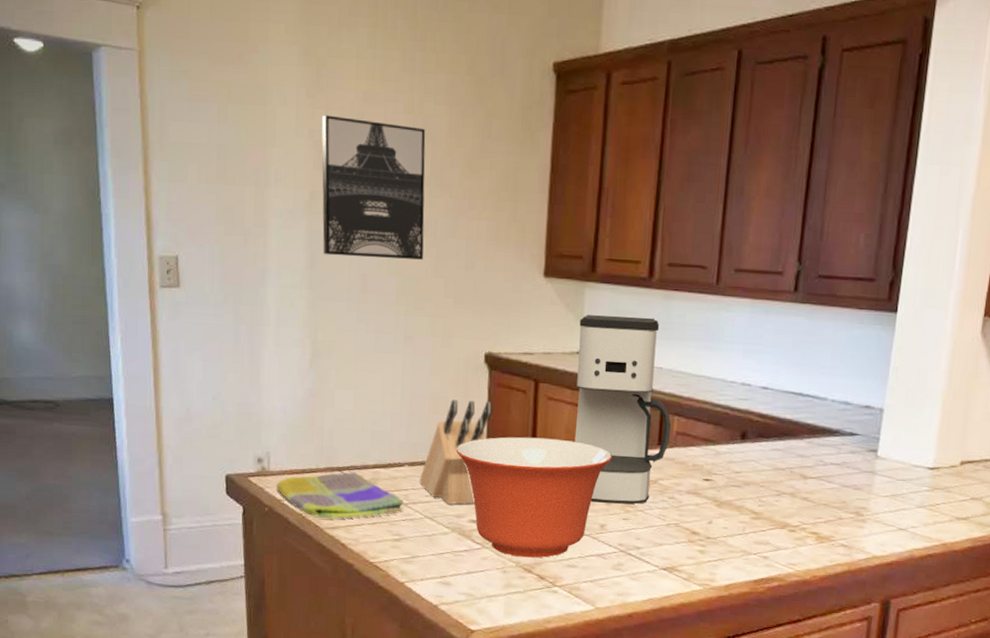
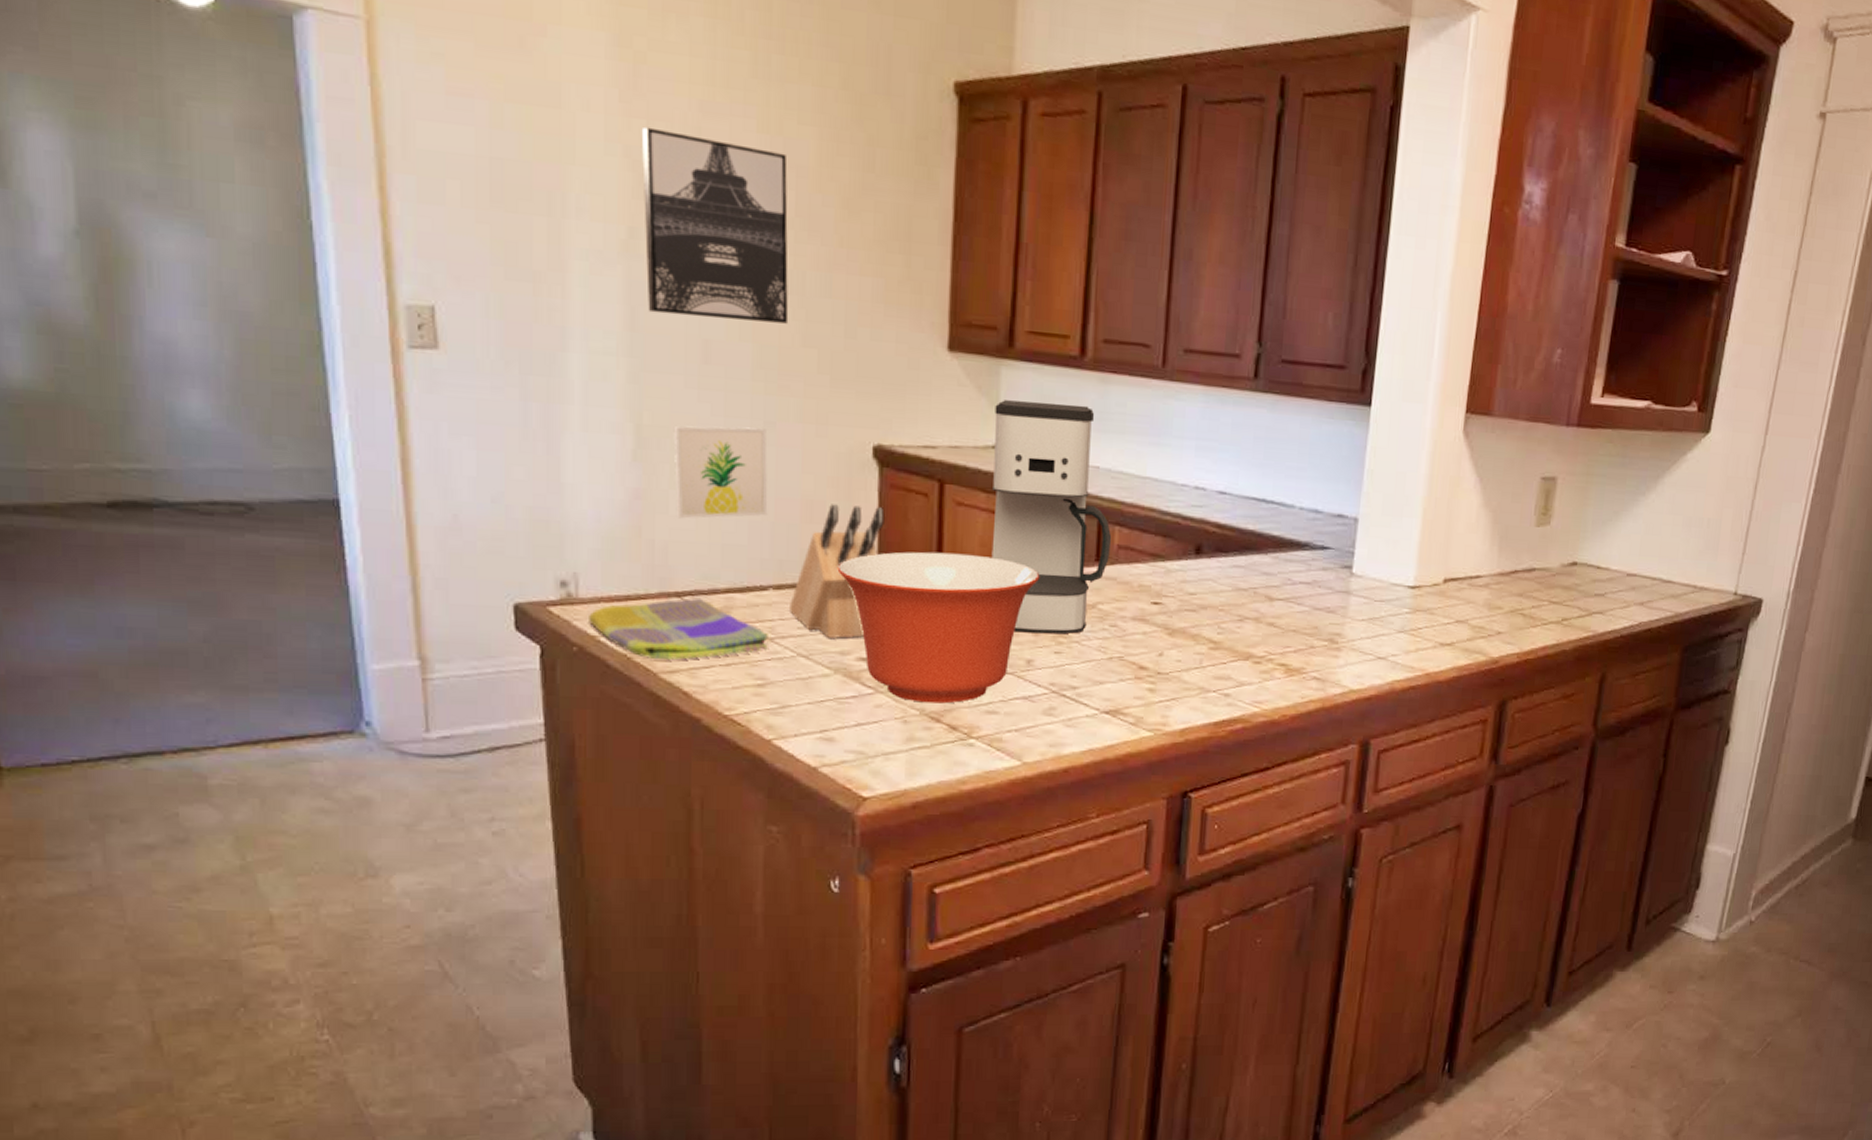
wall art: none [339,340,406,412] -> present [673,425,768,519]

